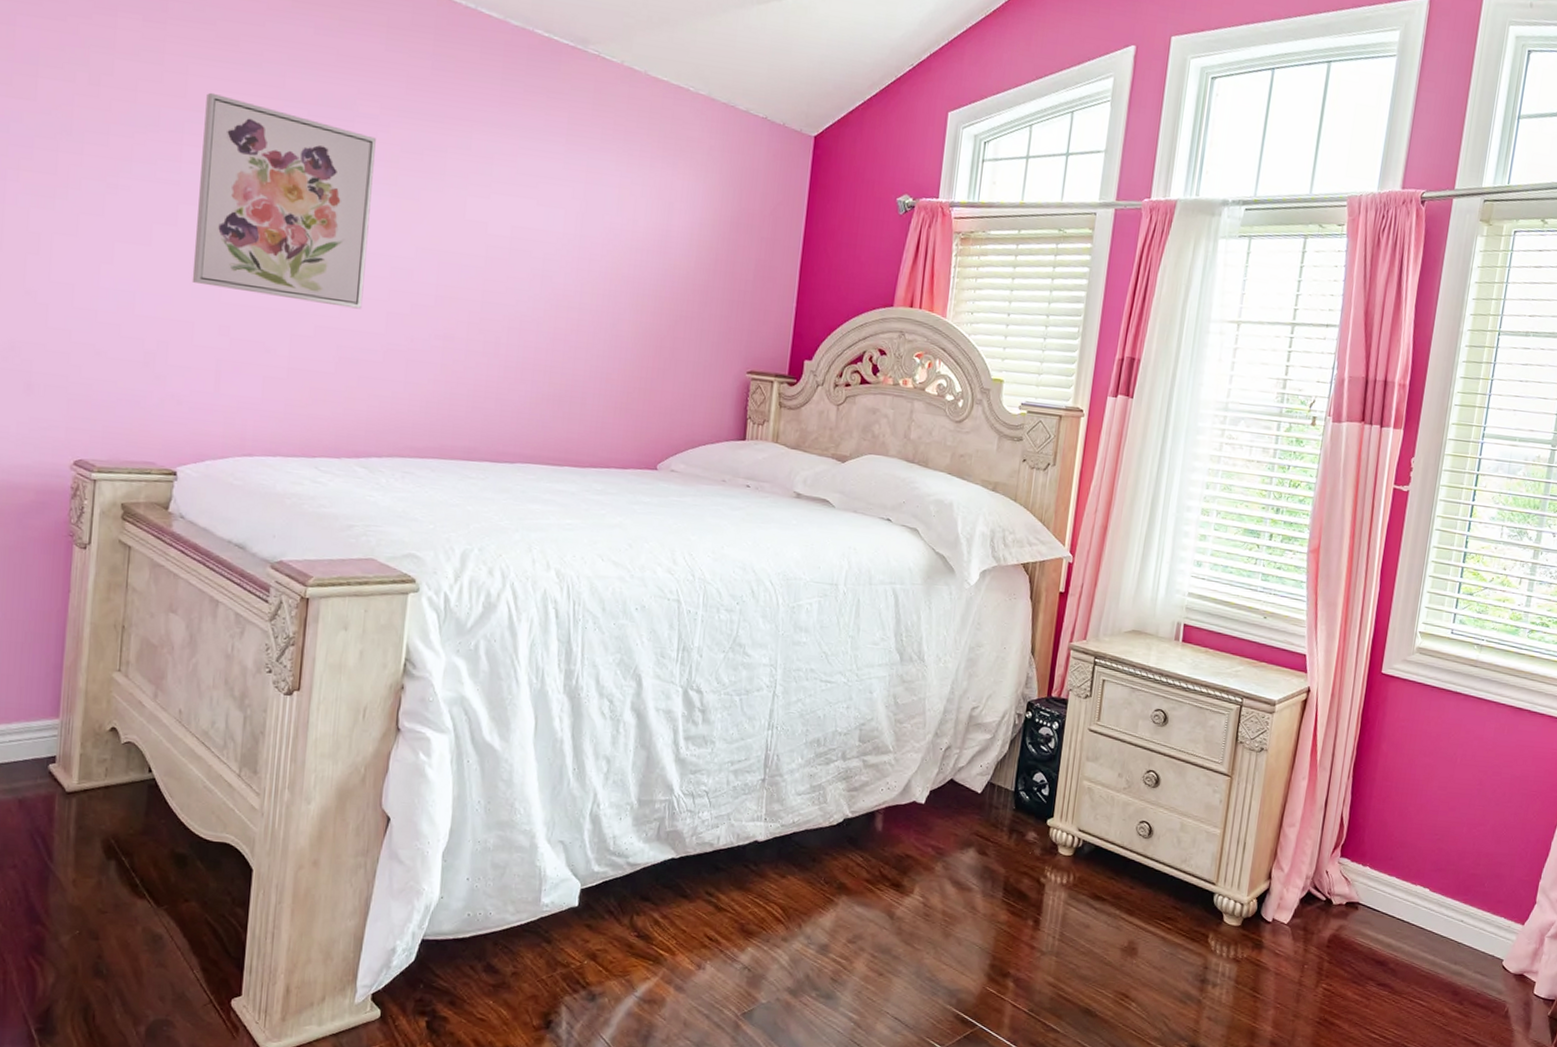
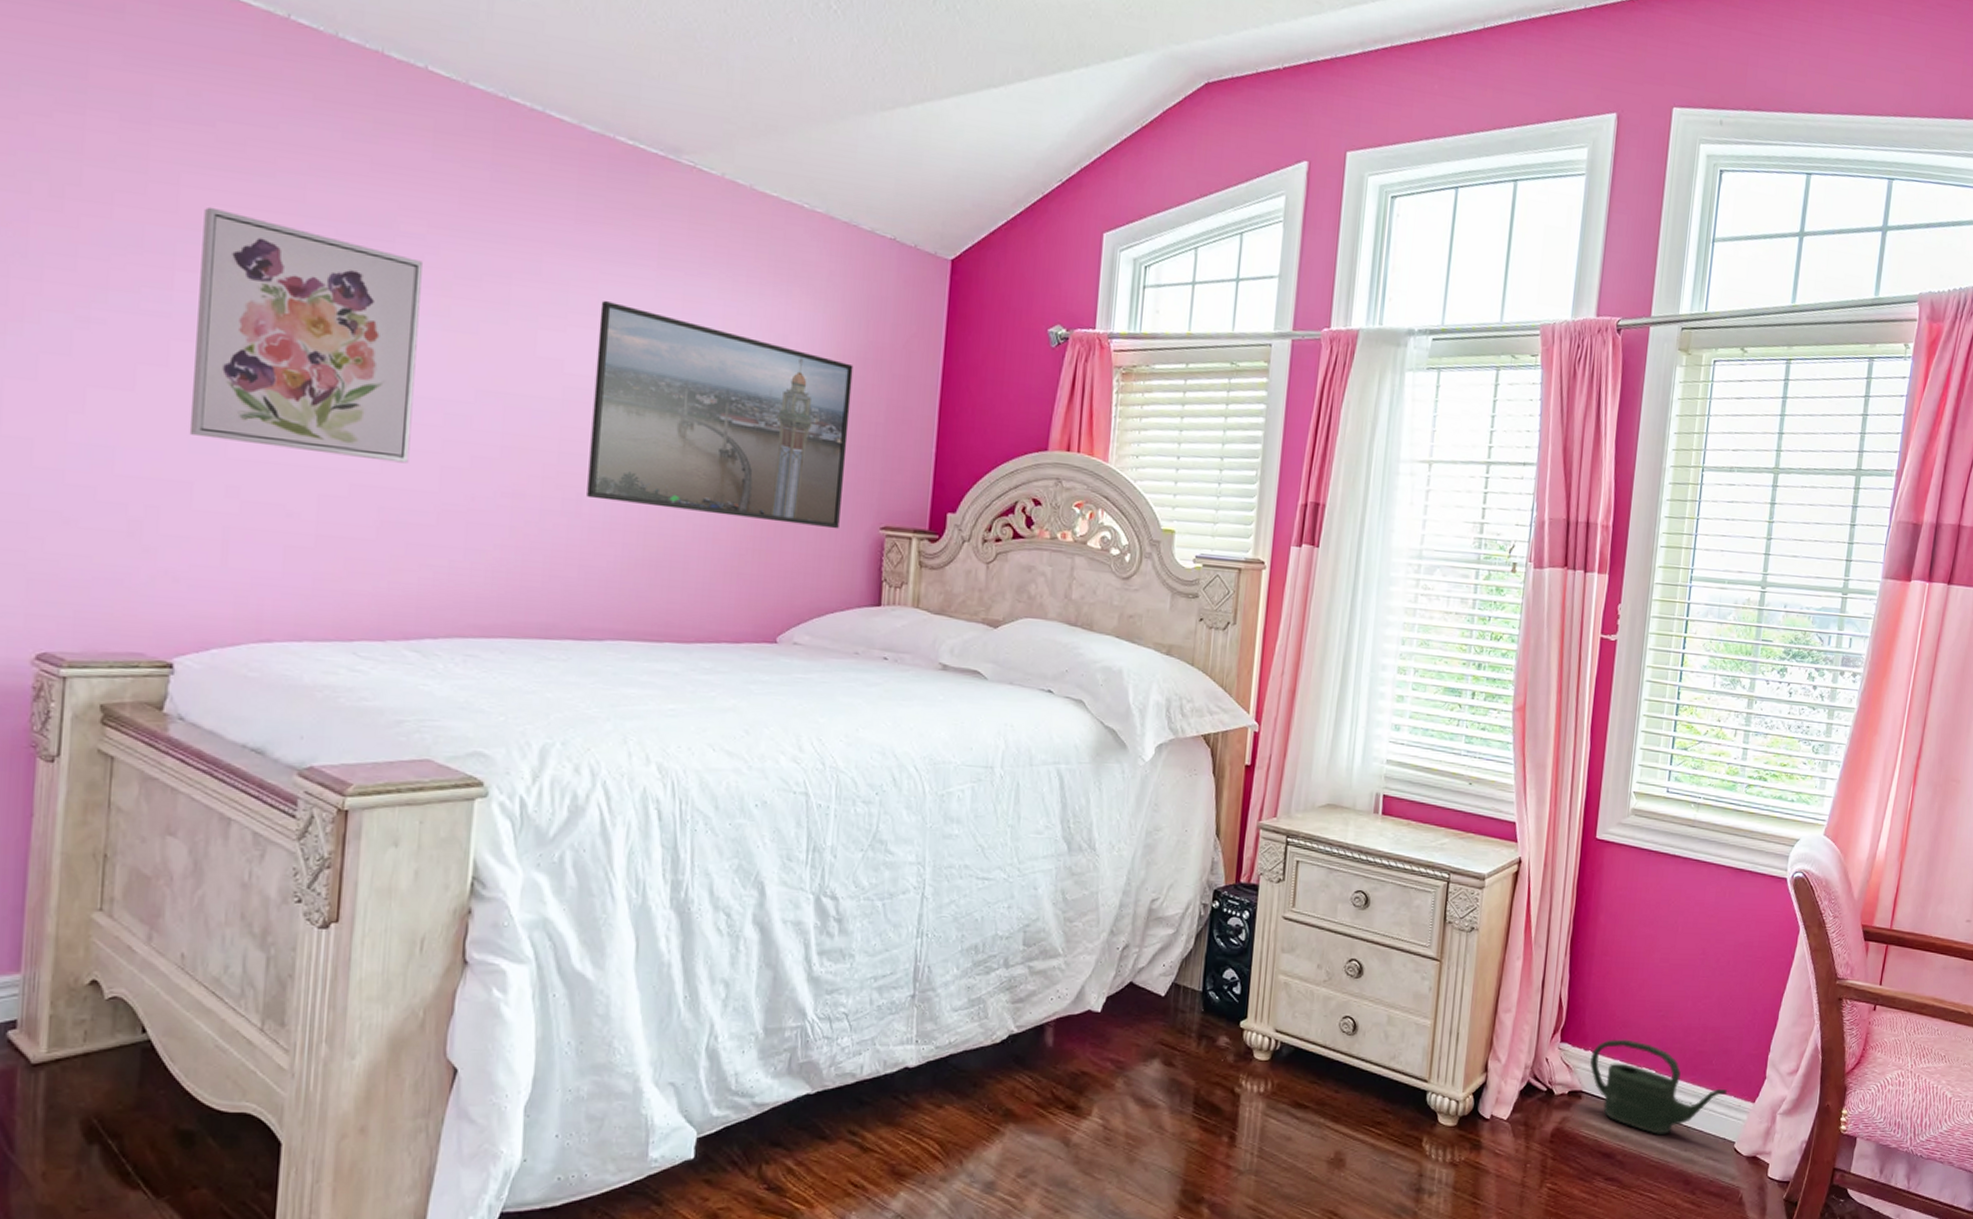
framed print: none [504,172,728,373] -> present [587,301,854,529]
watering can: none [1367,858,1498,948] -> present [1590,1039,1727,1134]

